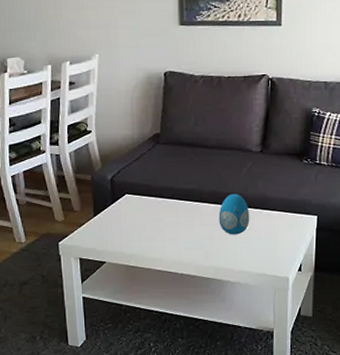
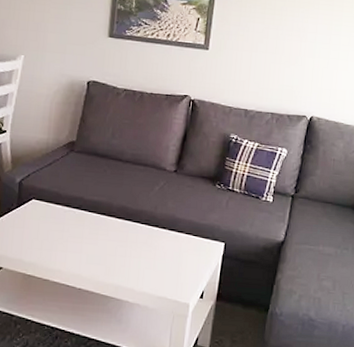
decorative egg: present [218,193,250,235] -> none [124,210,157,254]

